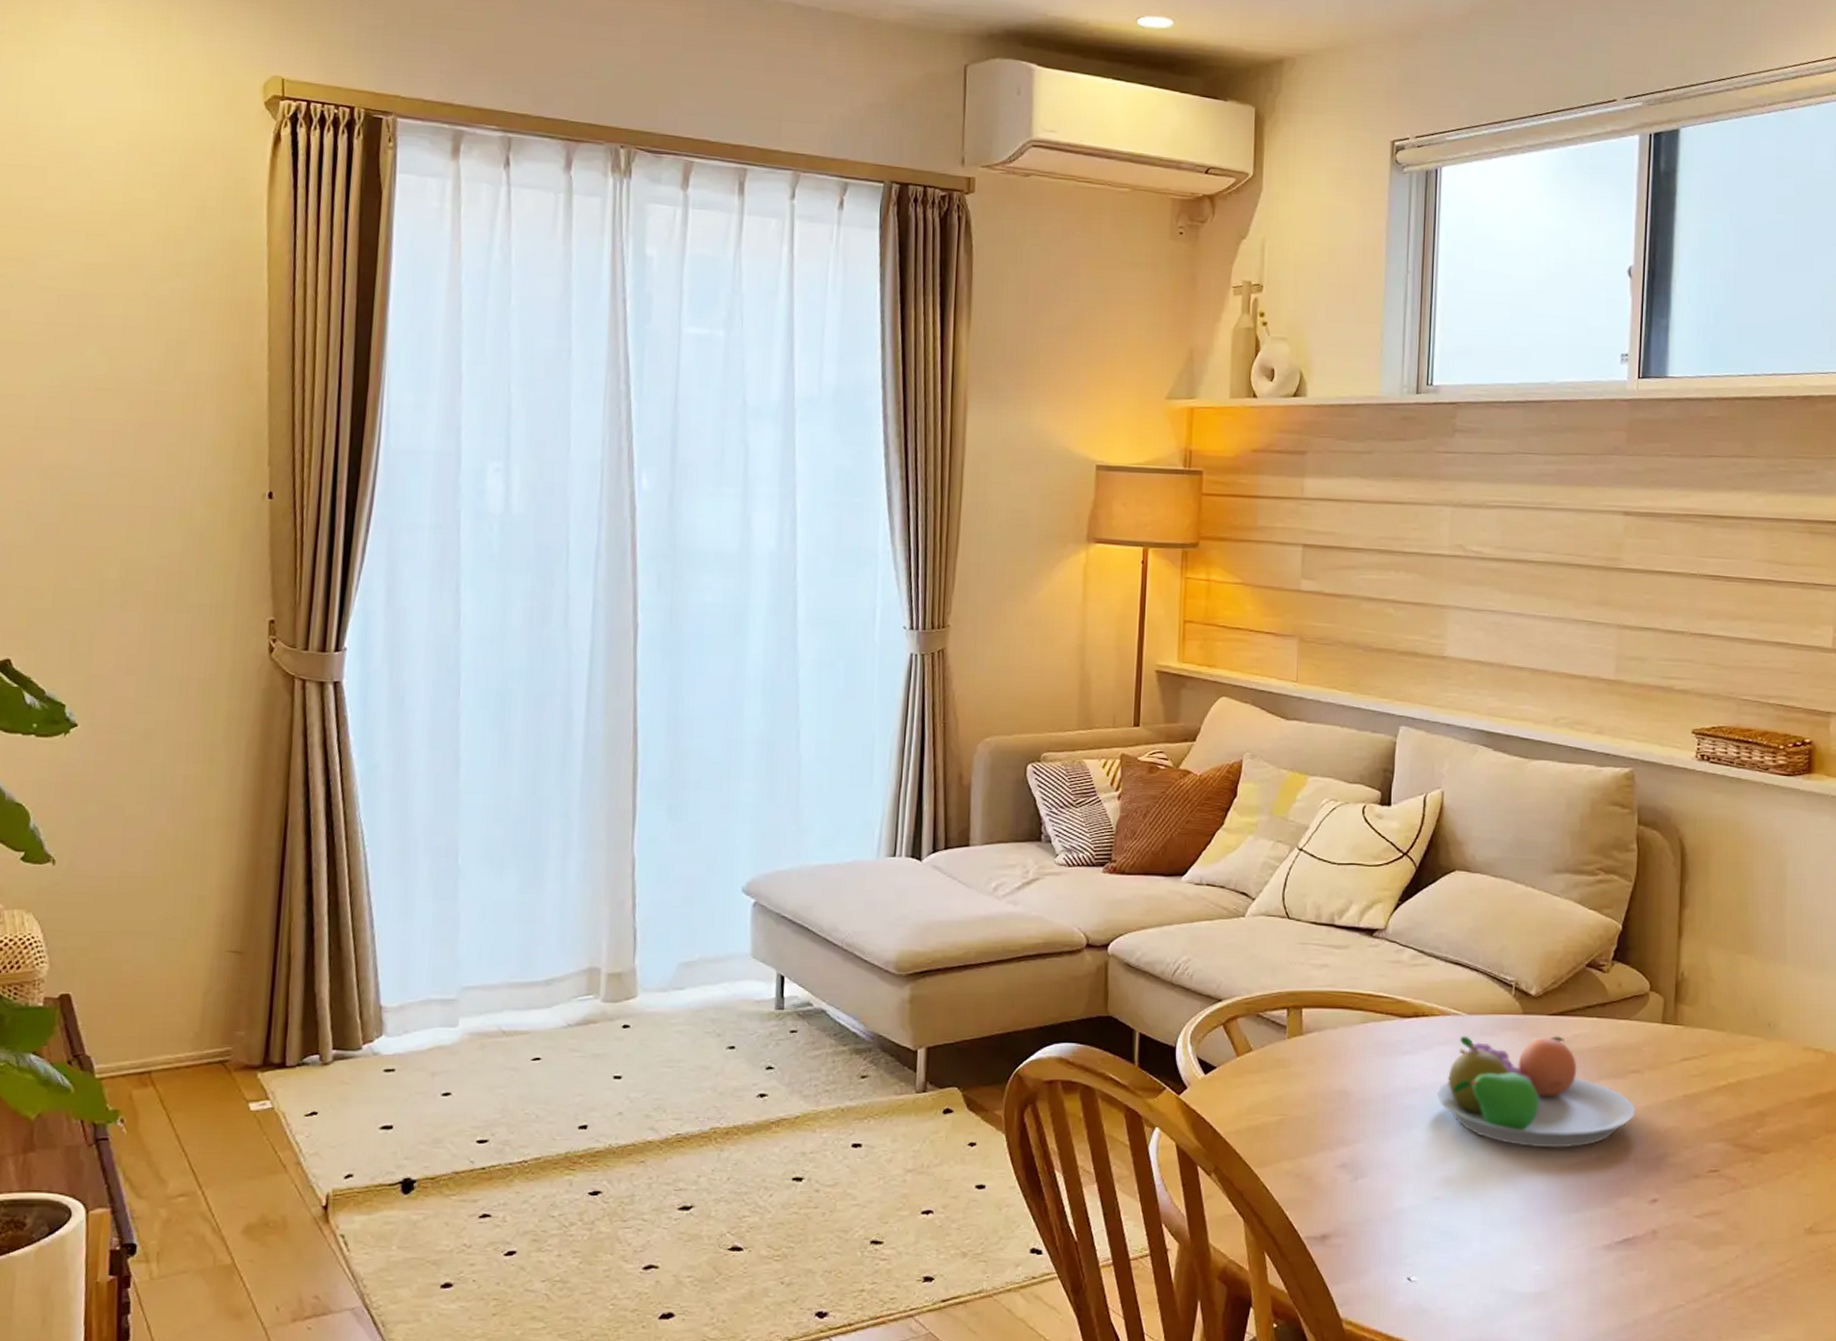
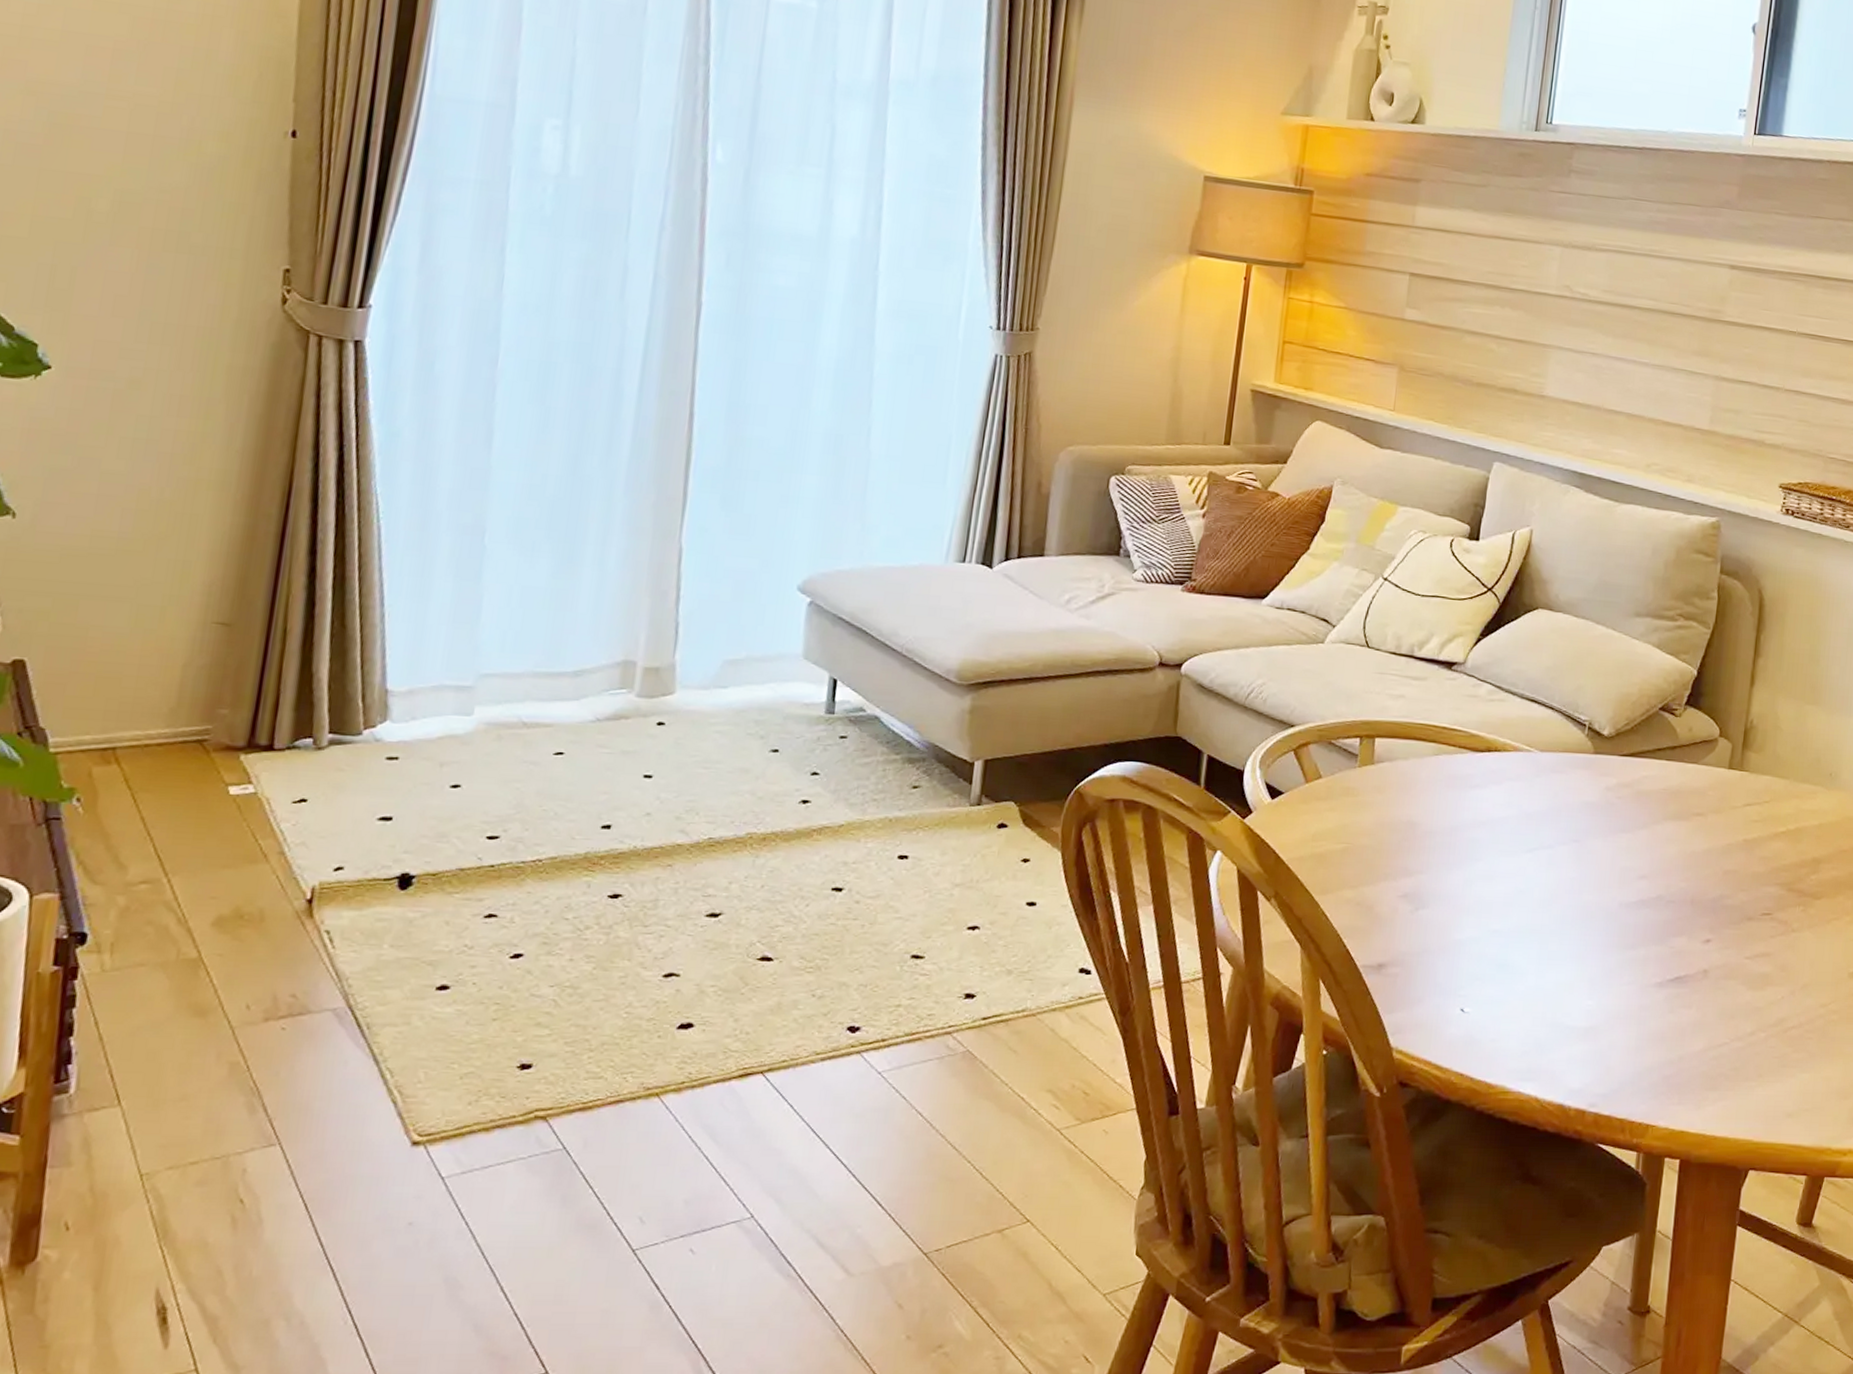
fruit bowl: present [1436,1036,1636,1148] -> none [1503,772,1697,887]

